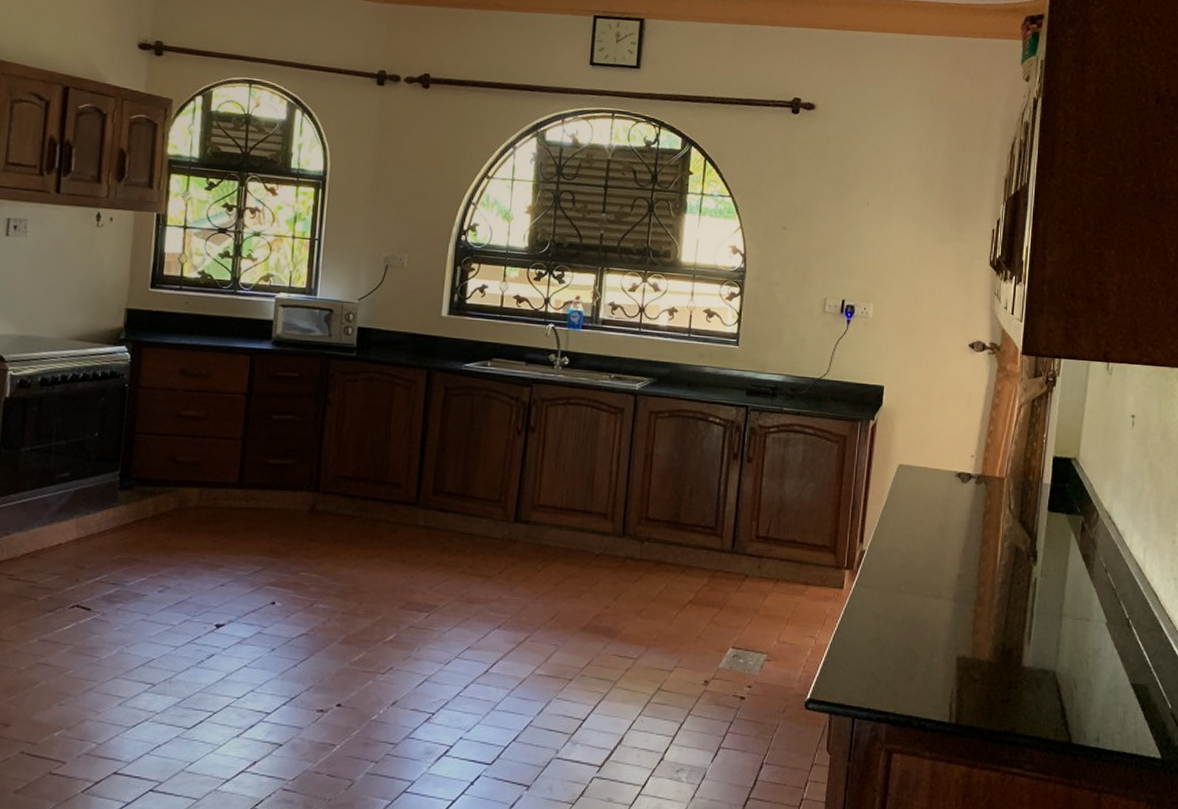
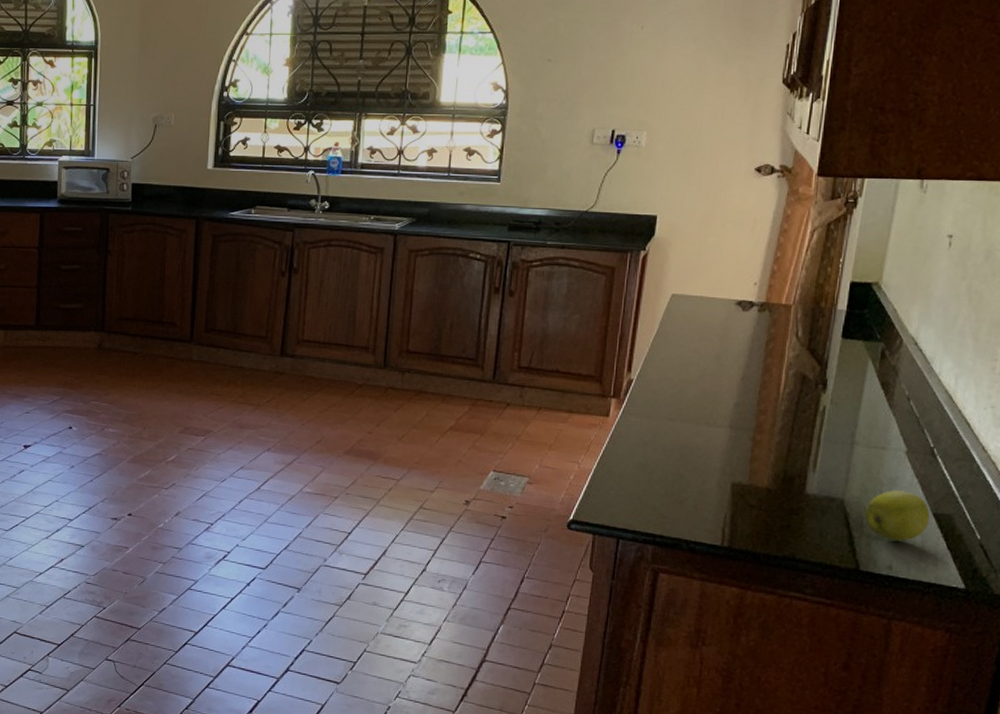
apple: none [1074,661,1128,713] -> present [864,490,930,542]

